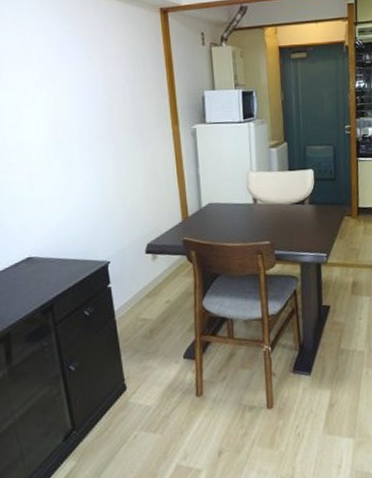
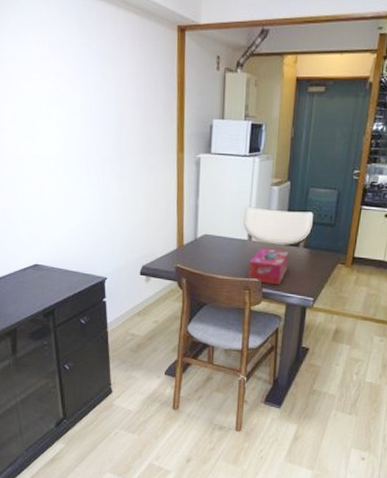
tissue box: none [257,209,297,246] -> present [248,248,289,286]

